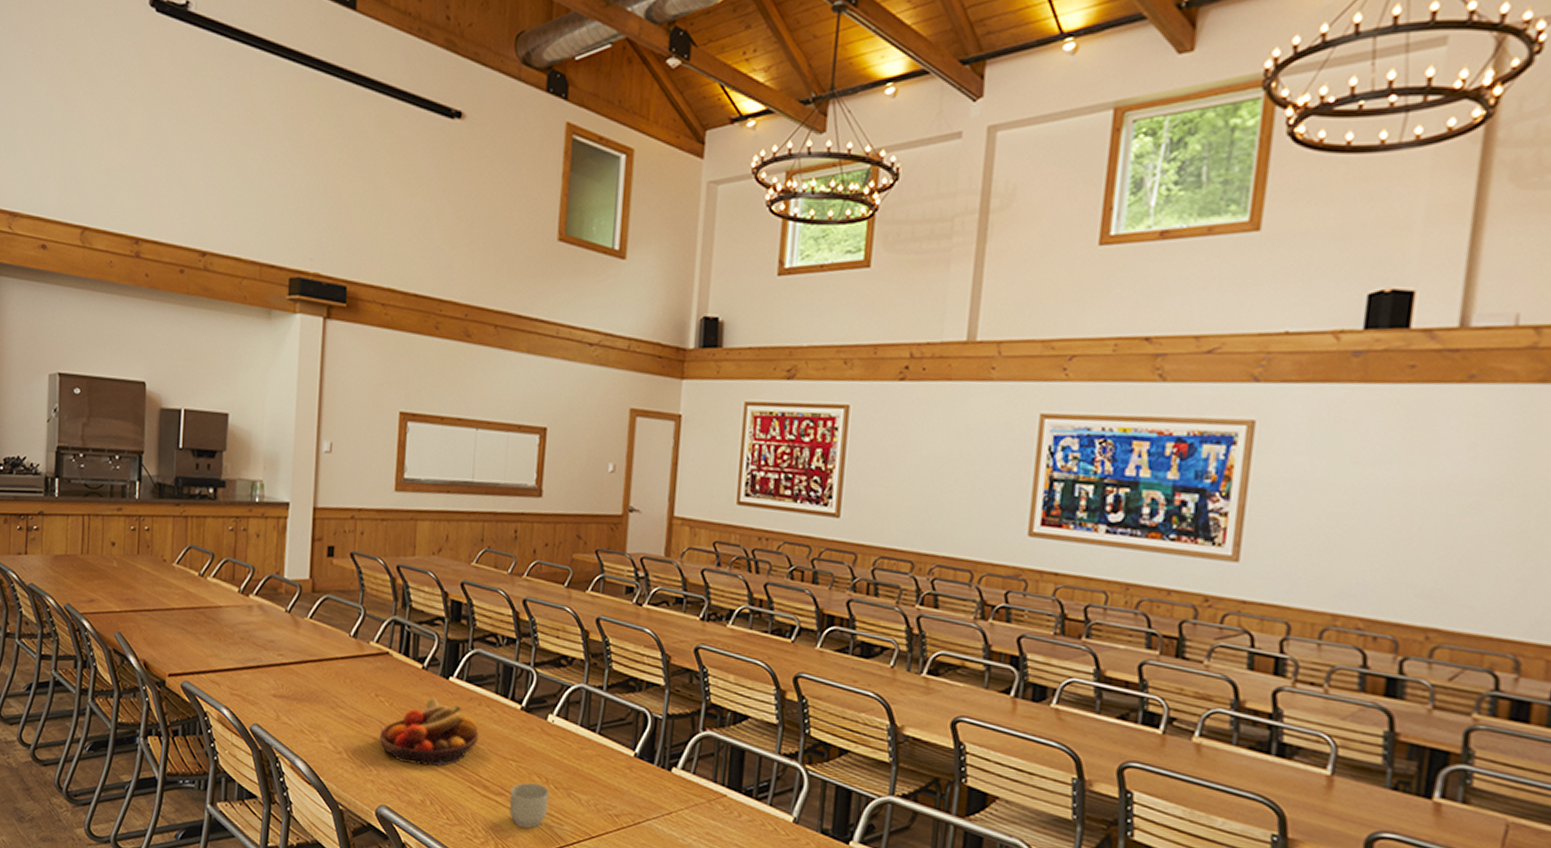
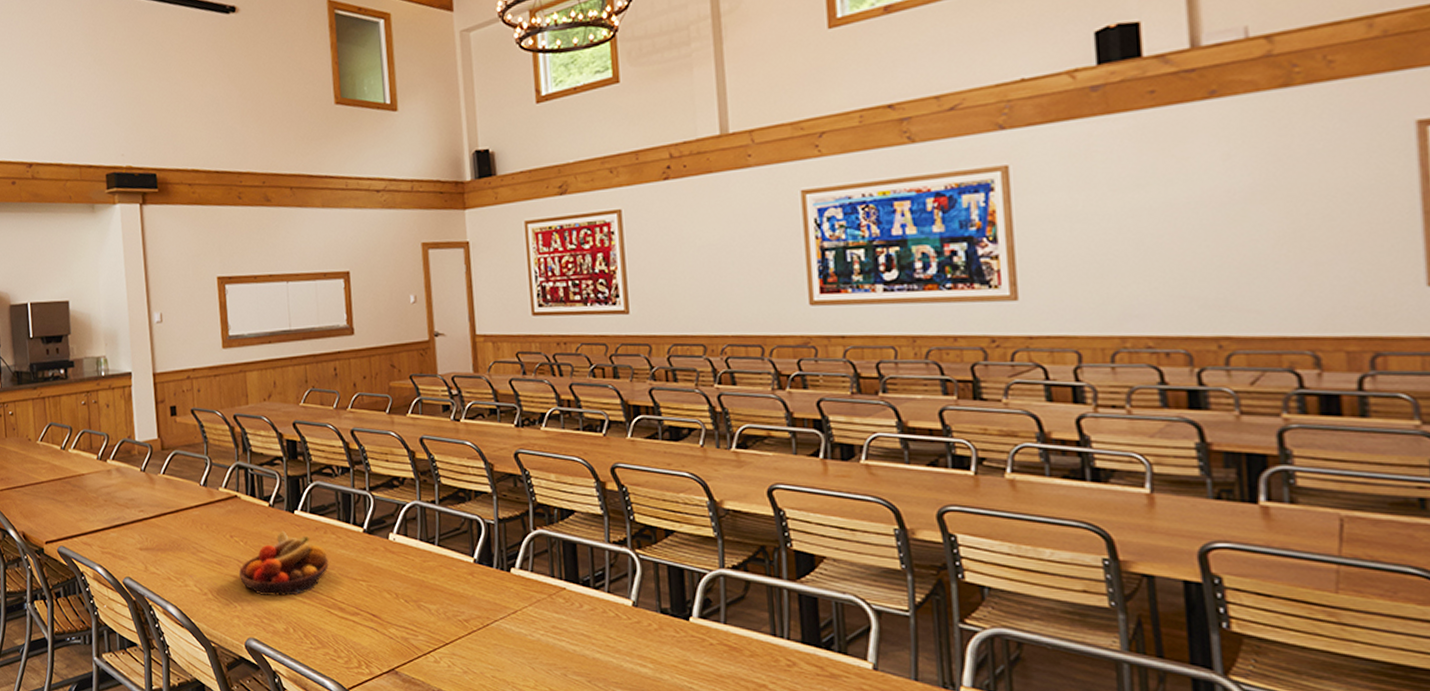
mug: present [509,782,549,829] -> none [364,599,402,644]

